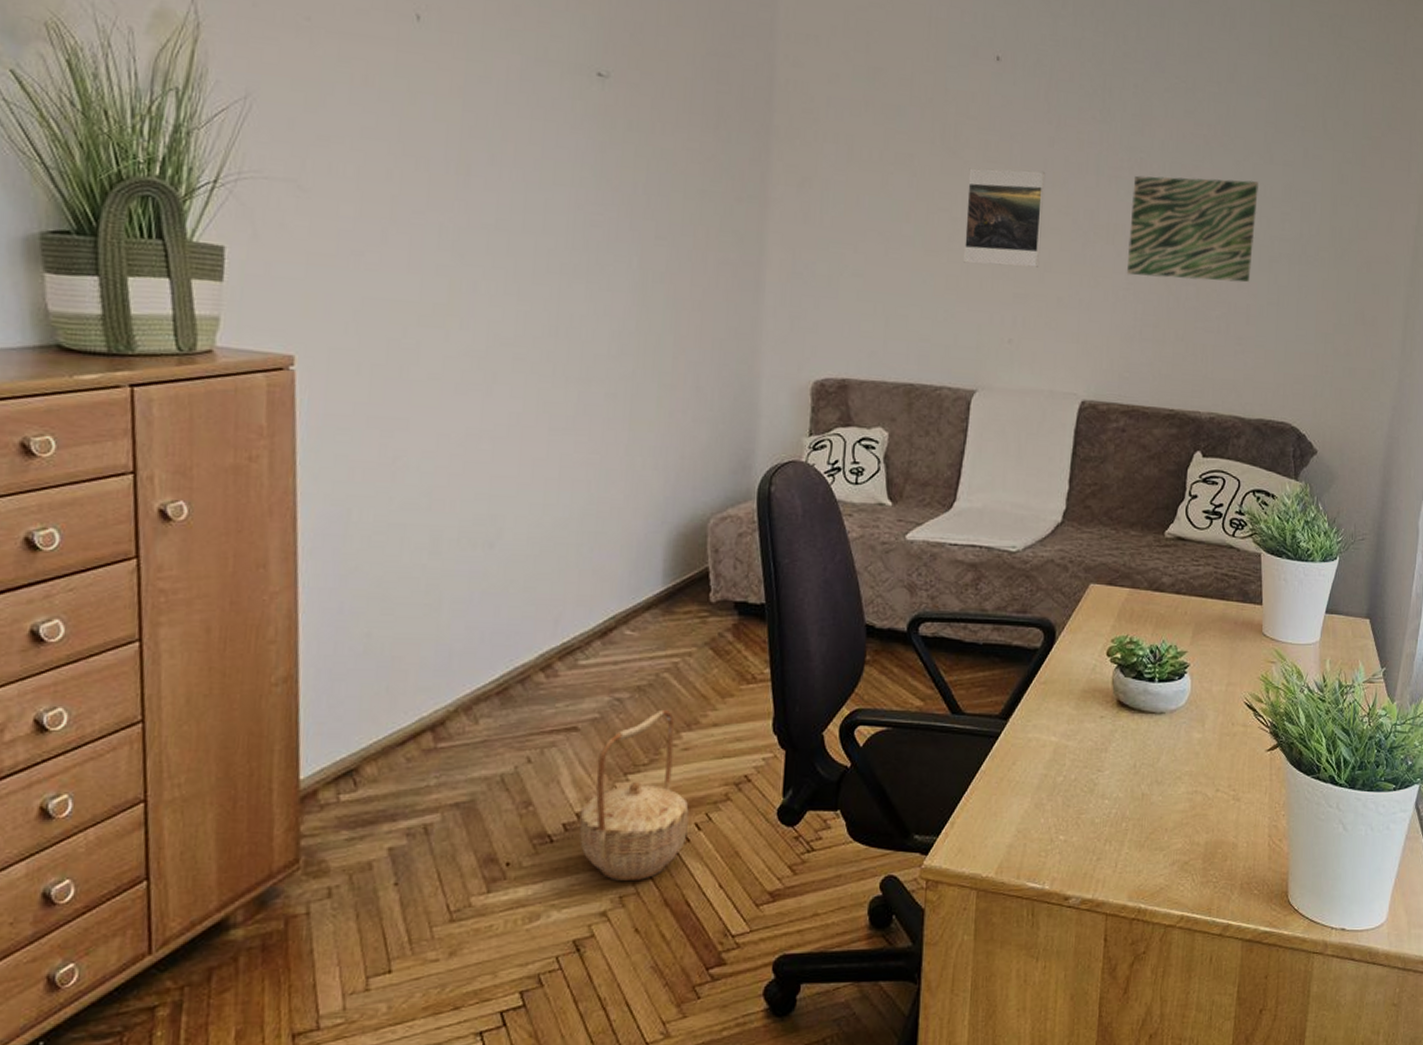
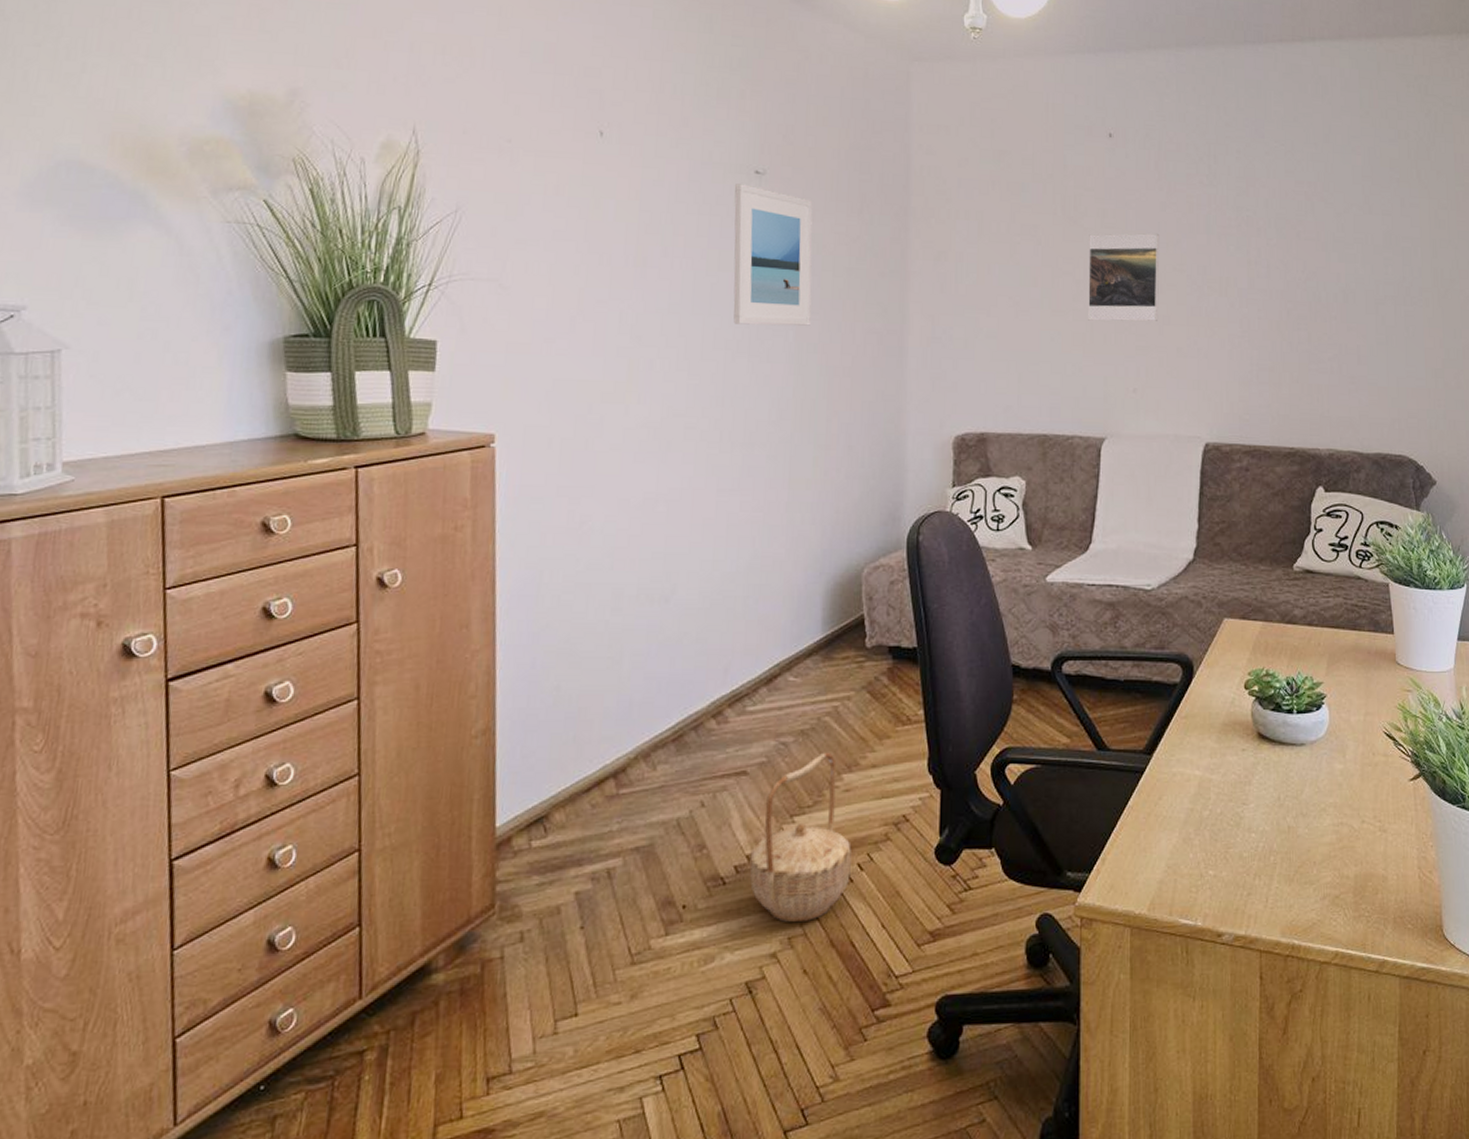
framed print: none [570,86,663,252] -> present [733,184,813,326]
wall art: present [1126,175,1258,283] -> none [1240,230,1360,325]

